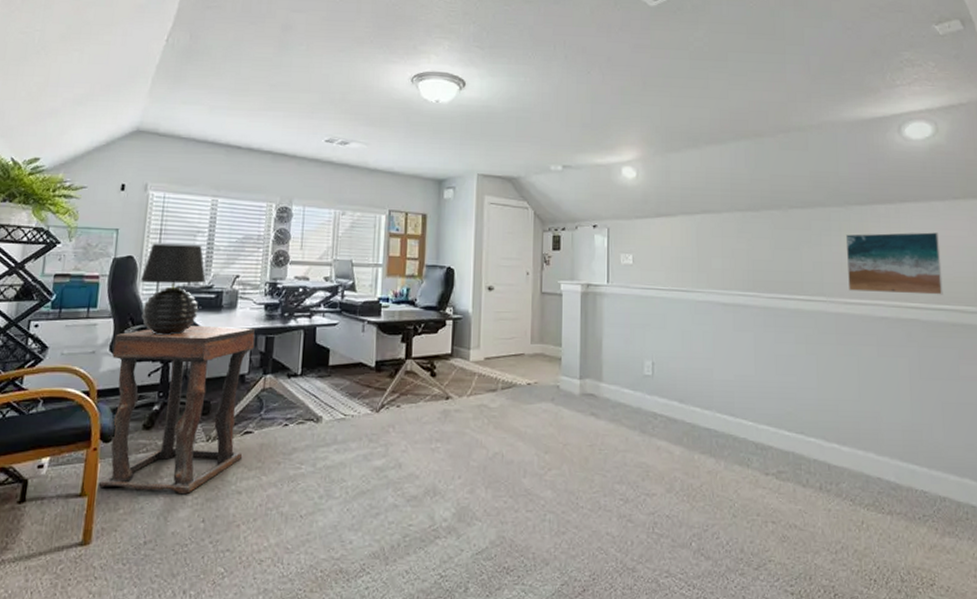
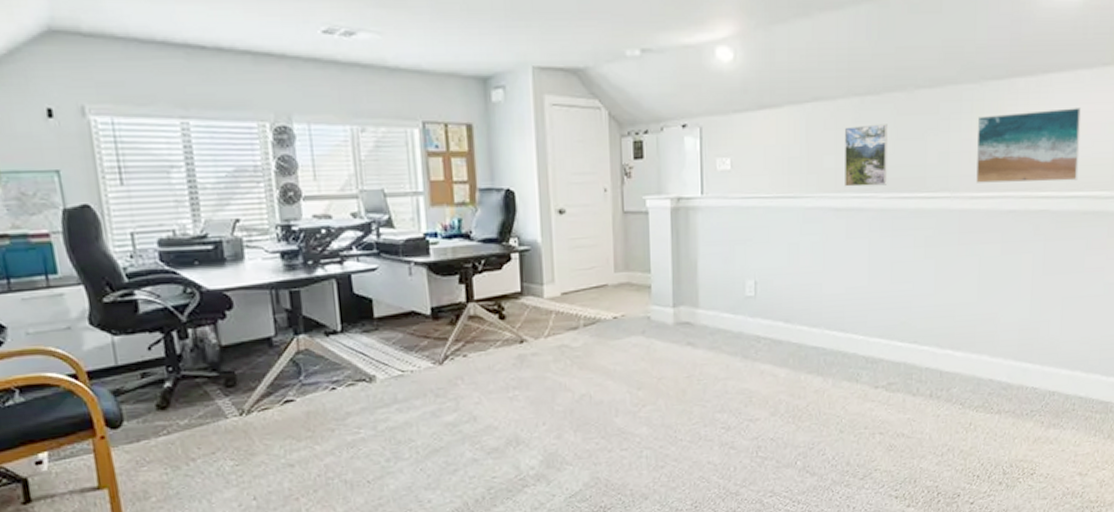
side table: present [98,326,255,494] -> none [91,282,288,477]
table lamp: present [140,243,206,335] -> none [107,183,196,300]
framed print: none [729,235,768,287] -> present [844,124,888,187]

